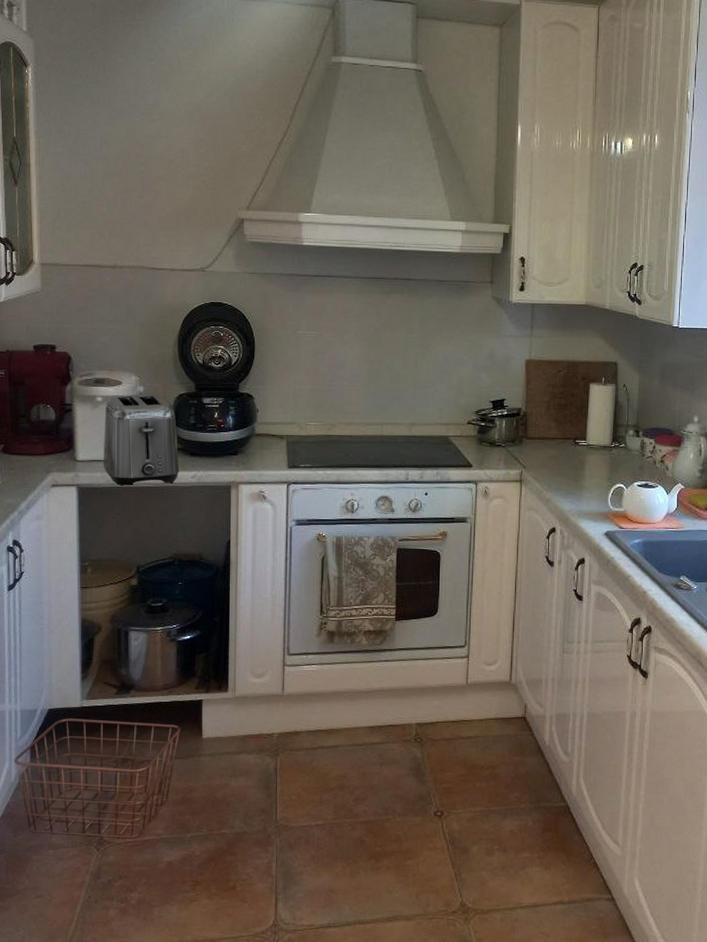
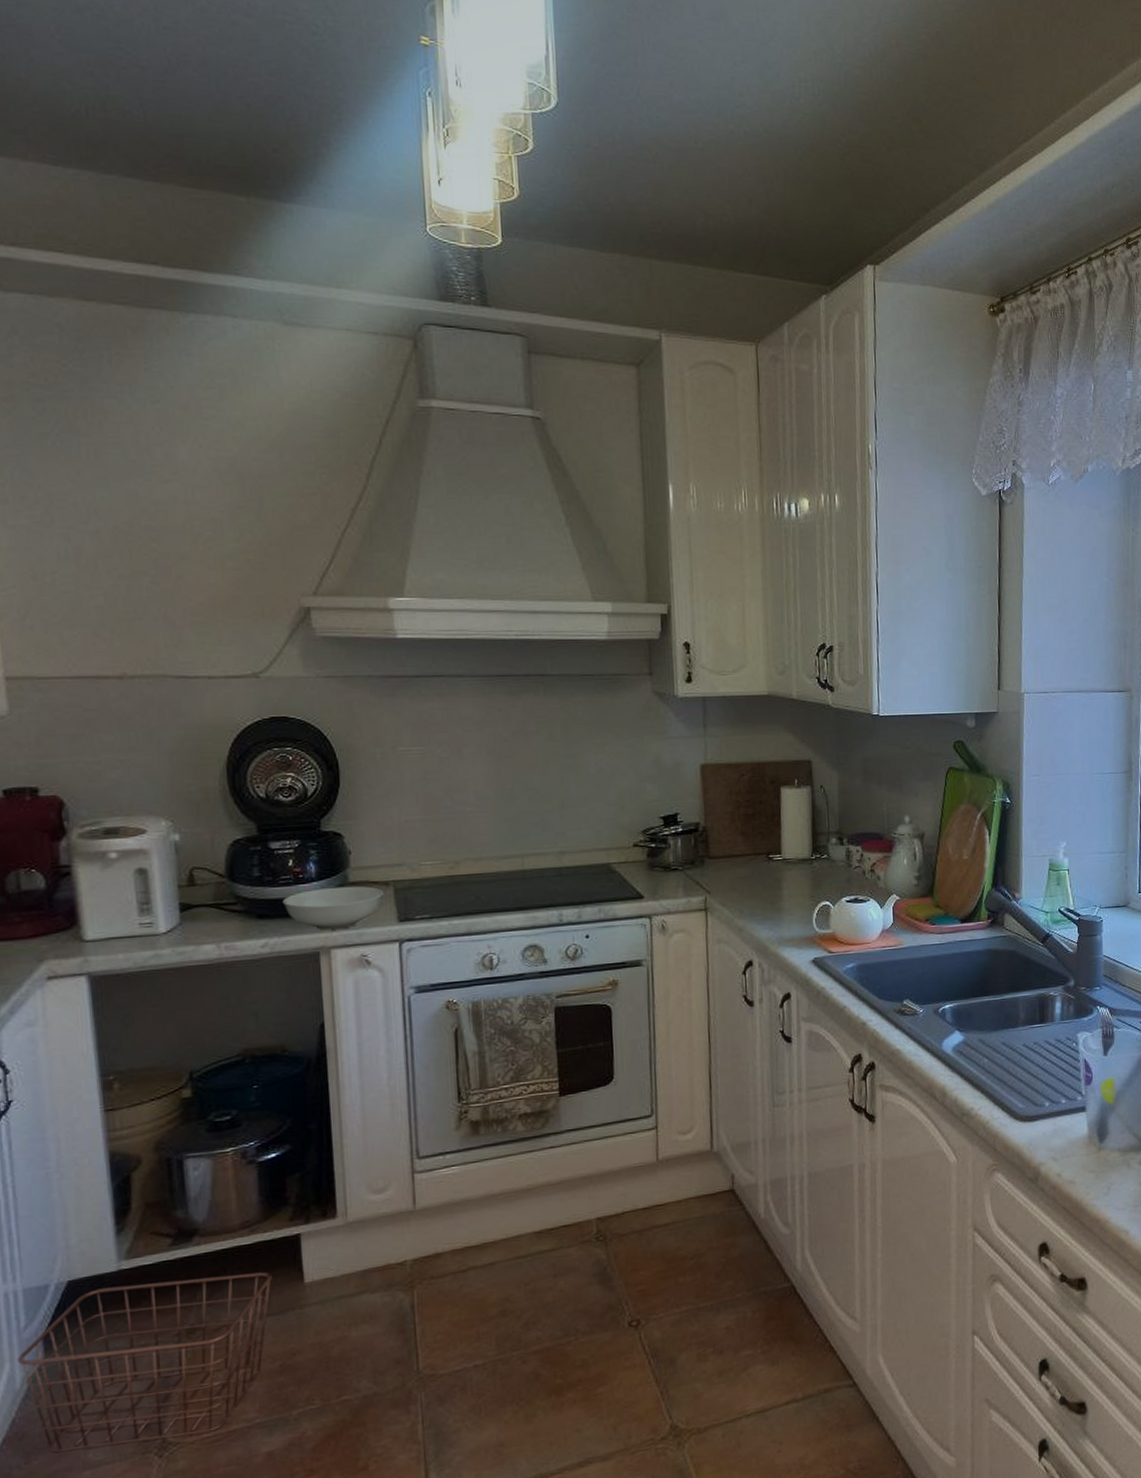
toaster: present [103,394,180,486] -> none [122,842,243,968]
bowl: none [209,436,280,470] -> present [283,886,384,931]

